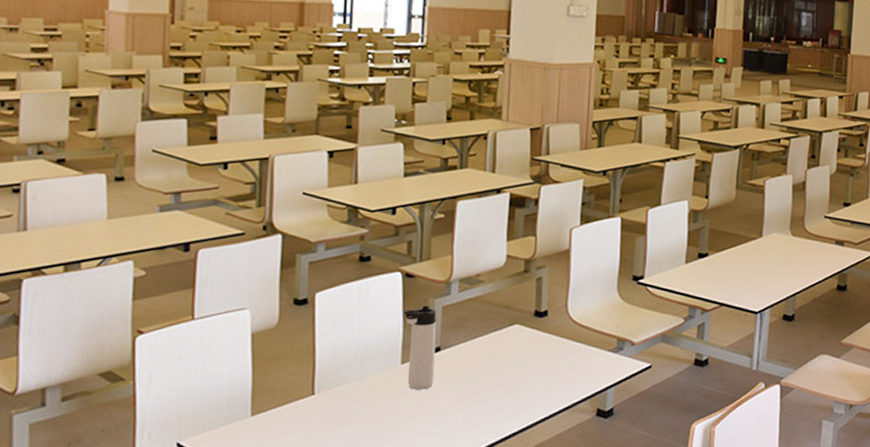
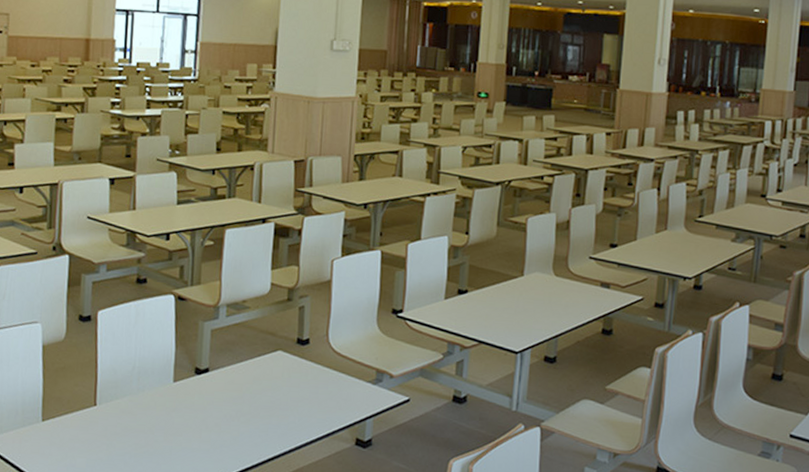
thermos bottle: present [404,305,437,390] -> none [176,328,206,408]

